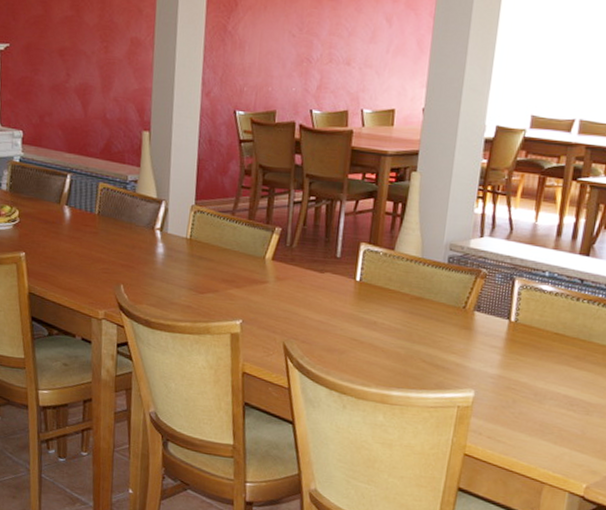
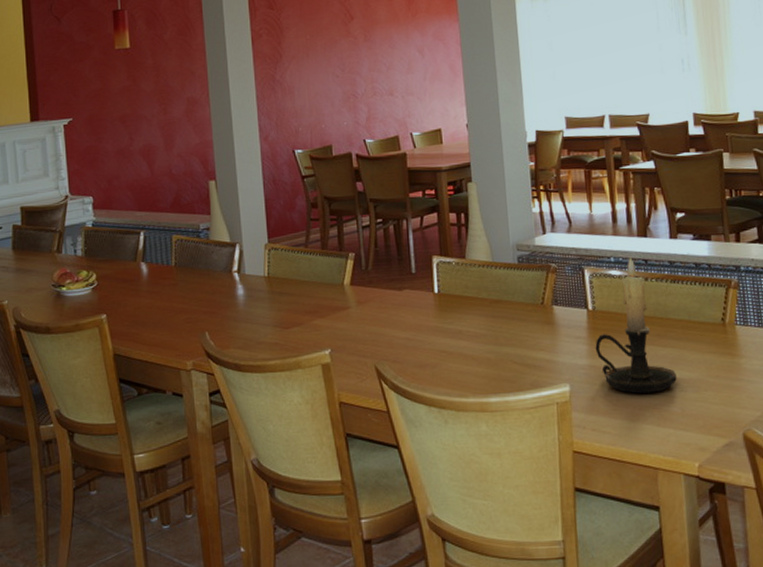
candle holder: none [508,273,586,412] -> present [595,256,677,394]

